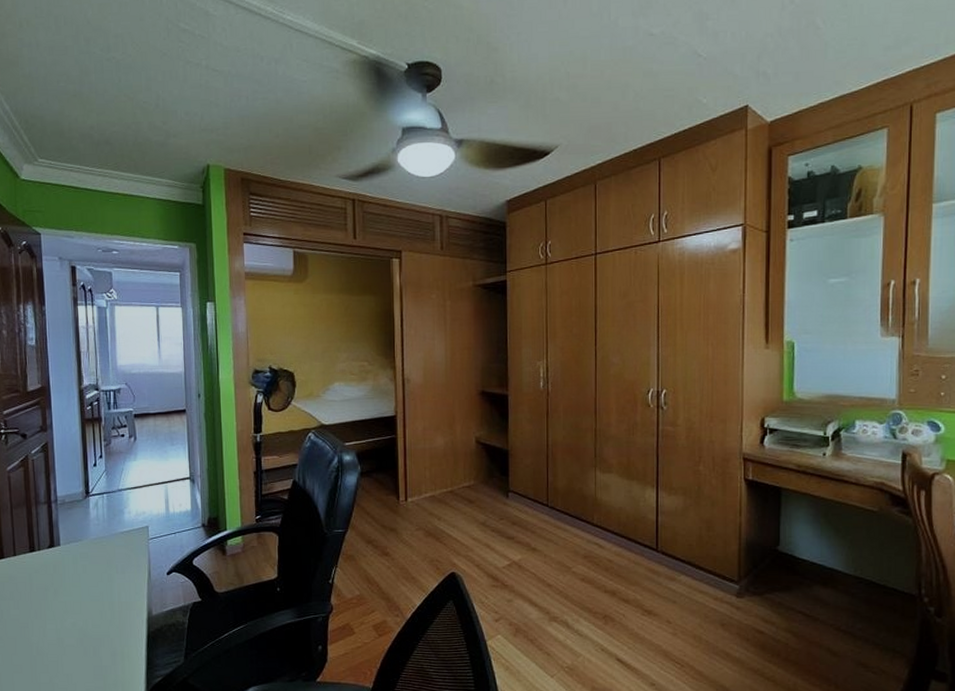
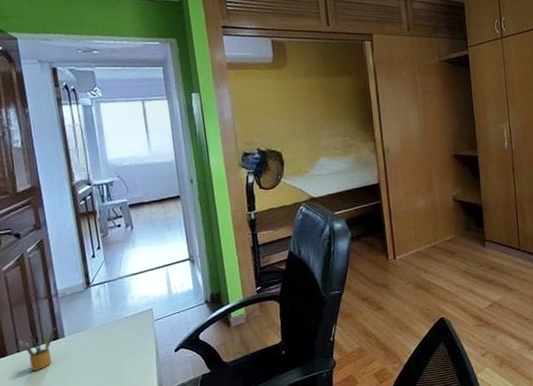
pencil box: none [16,534,52,577] -> present [18,327,56,371]

